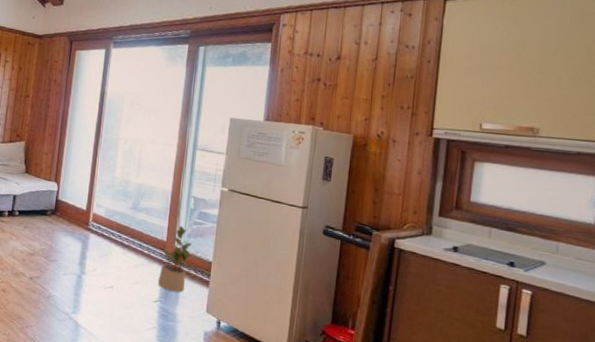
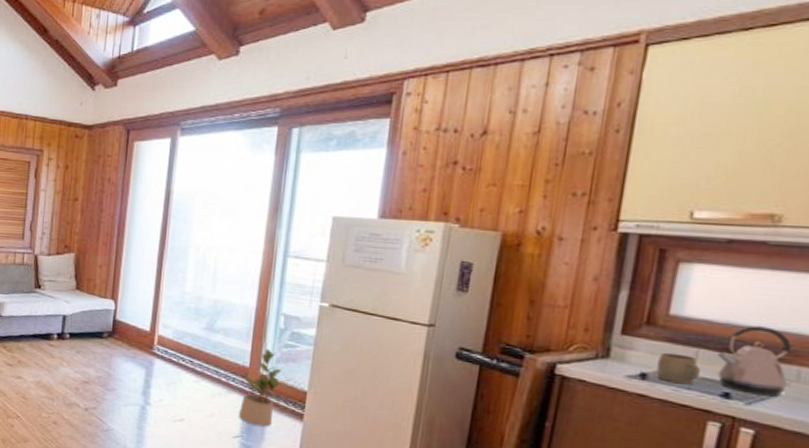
mug: none [464,230,494,256] -> present [656,352,701,385]
kettle: none [503,210,552,265] -> present [716,325,793,397]

